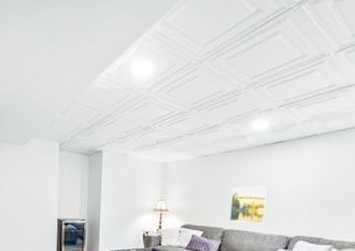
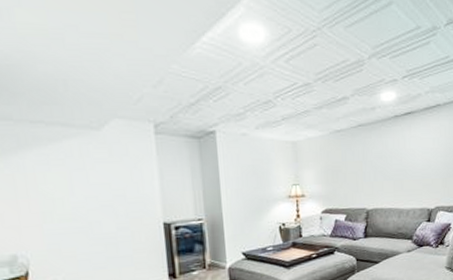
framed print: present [229,186,268,223] -> none [369,159,406,200]

